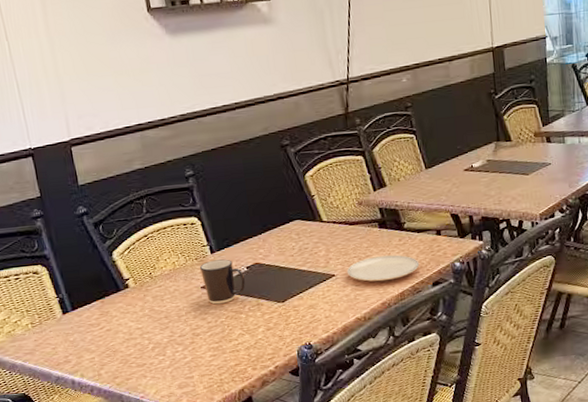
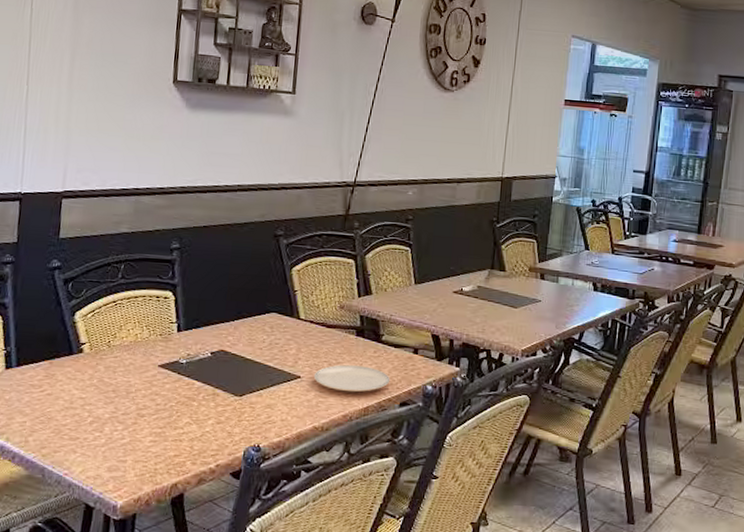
mug: present [199,259,245,305] -> none [161,339,206,387]

